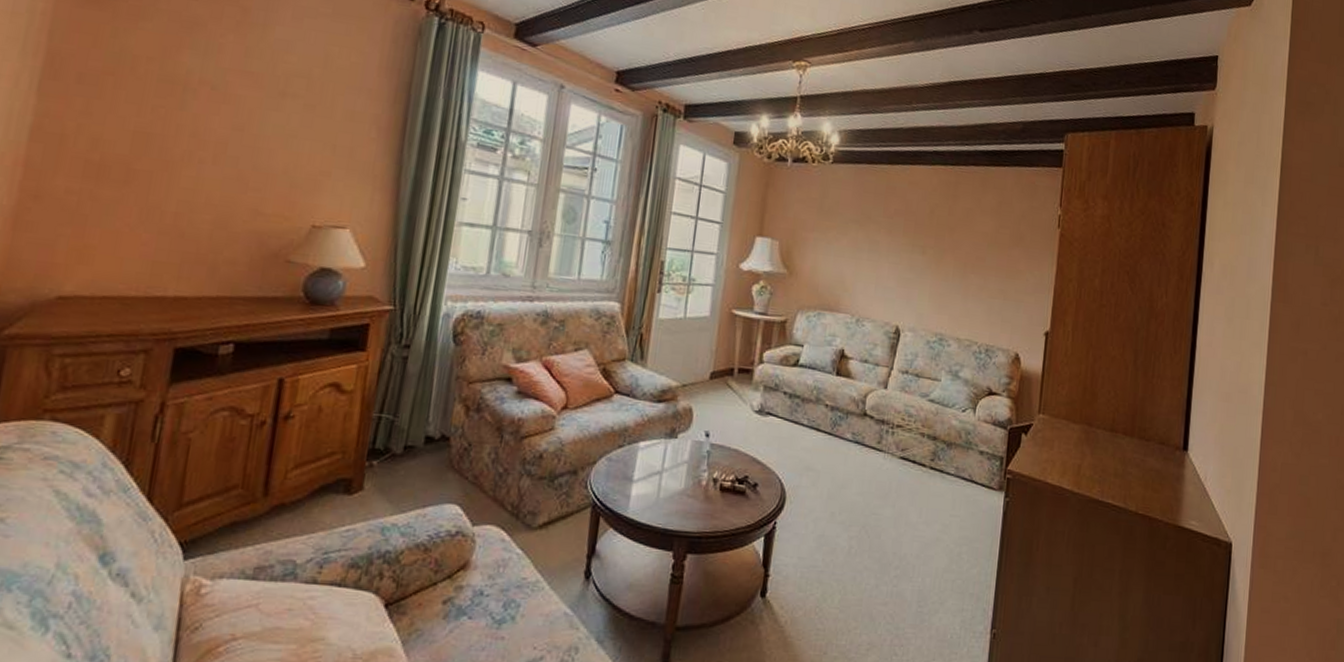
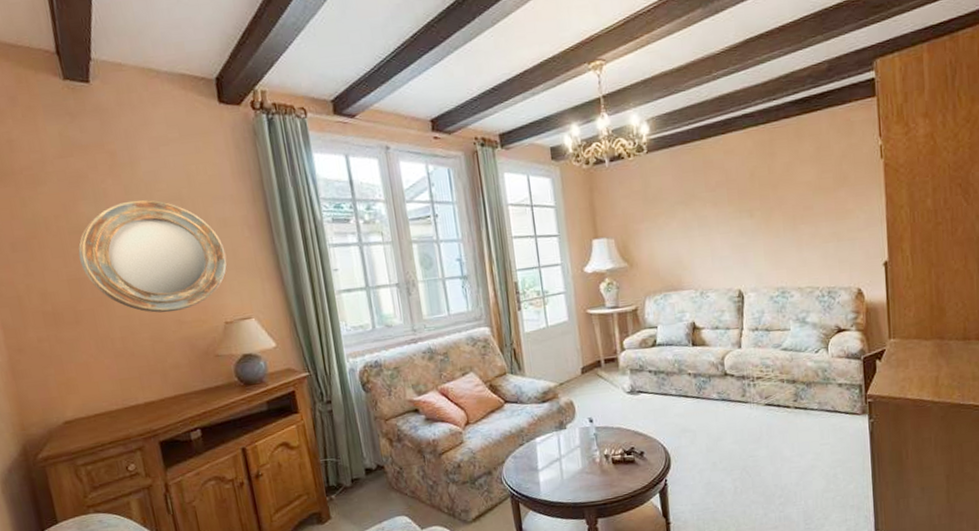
home mirror: none [157,63,341,200] -> present [78,199,227,313]

